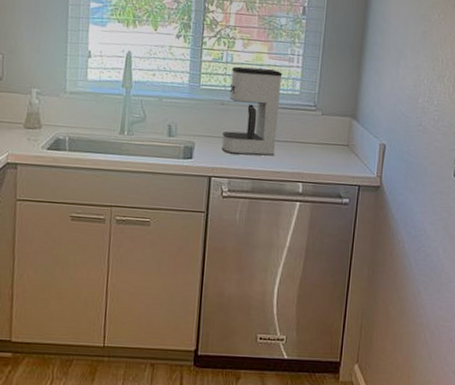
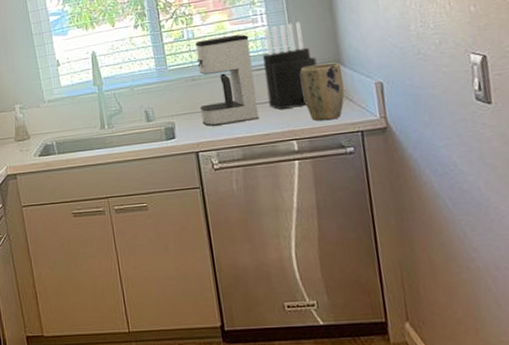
knife block: none [286,69,336,152] -> present [262,22,317,109]
plant pot: none [318,115,356,170] -> present [300,62,345,121]

